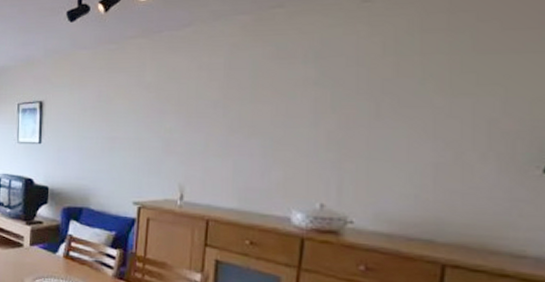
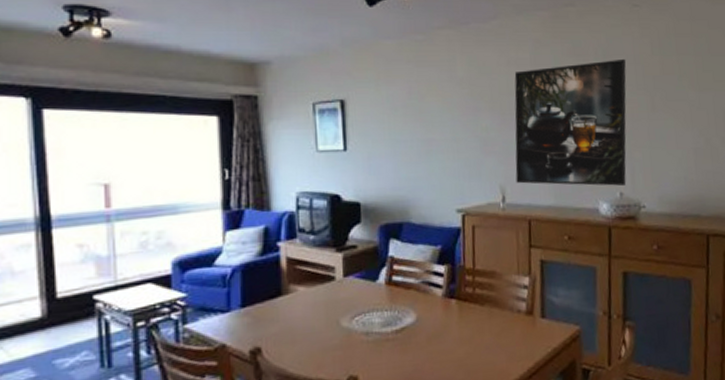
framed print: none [196,60,346,197] -> present [514,58,627,186]

